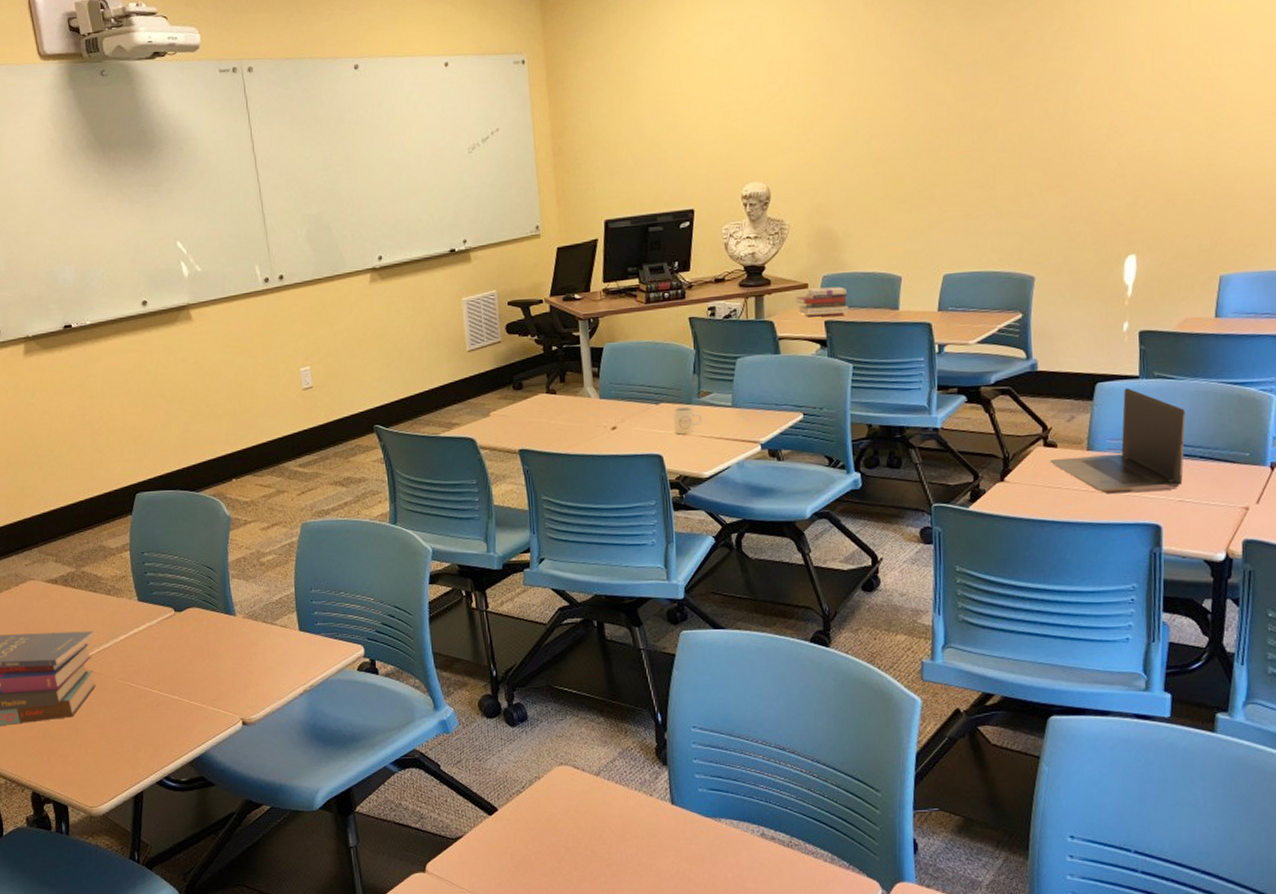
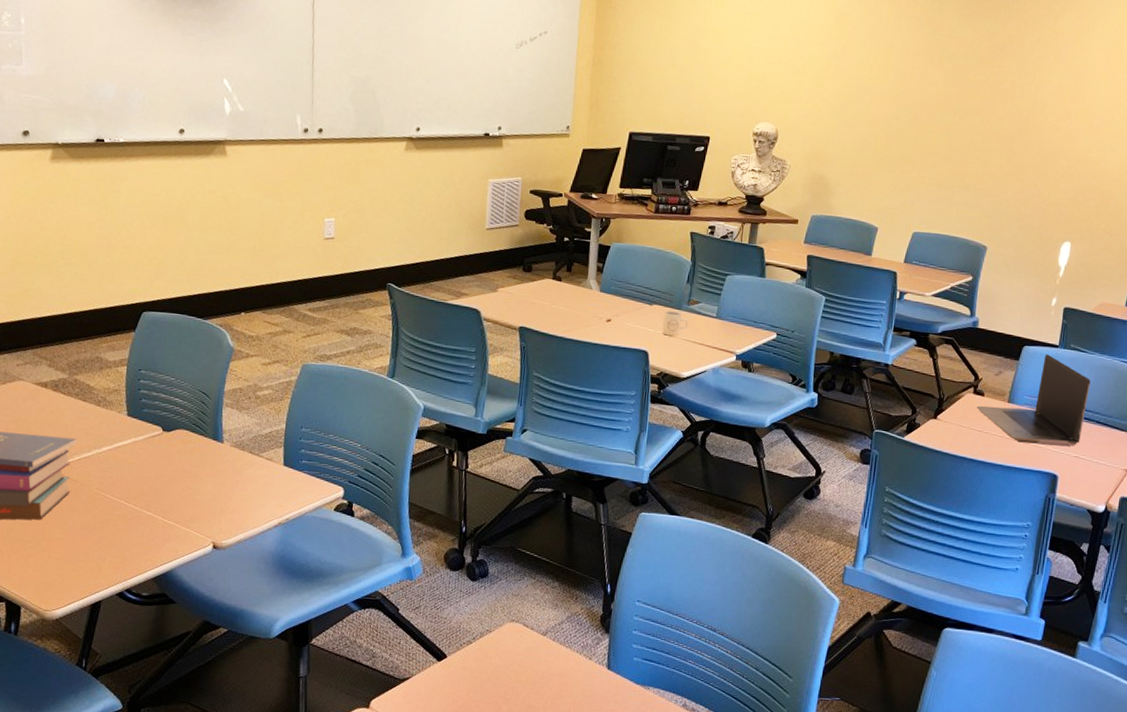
books: present [795,286,849,317] -> none [785,224,830,254]

